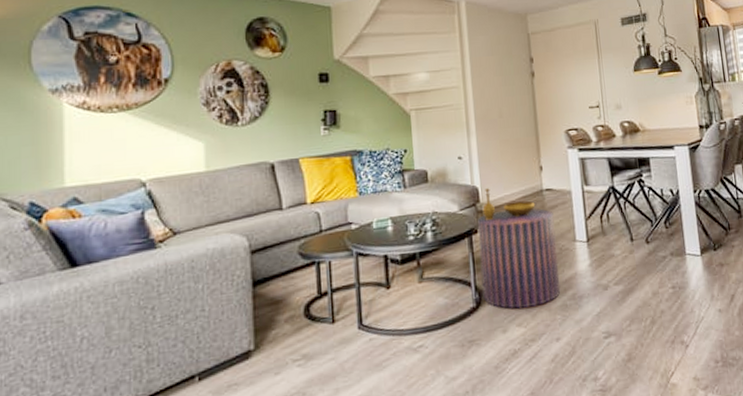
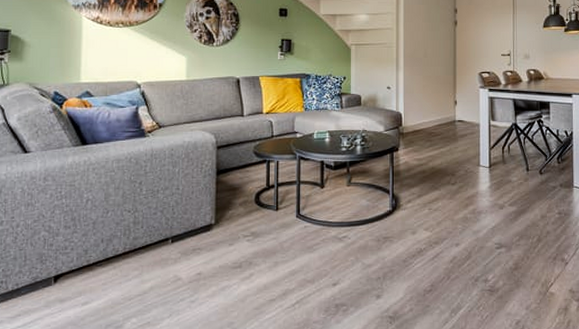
pouf: present [477,208,561,309] -> none [398,135,463,217]
decorative bowl: present [482,188,536,221] -> none [404,115,448,142]

